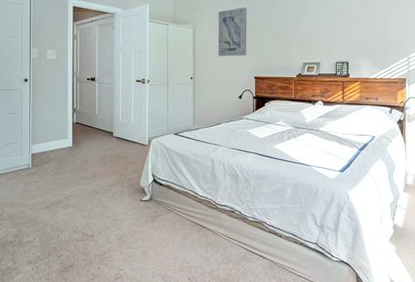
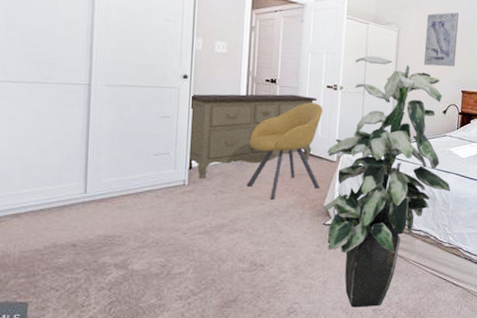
dresser: none [31,89,130,163] -> present [189,94,318,179]
chair: none [76,95,136,179] -> present [246,102,323,200]
indoor plant: none [138,52,251,276] -> present [321,56,451,308]

